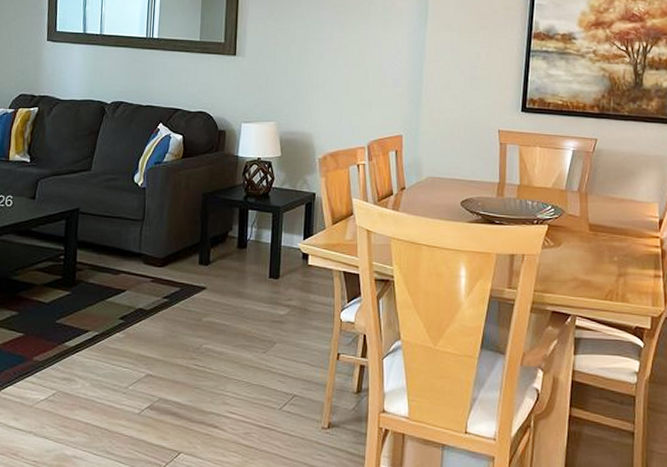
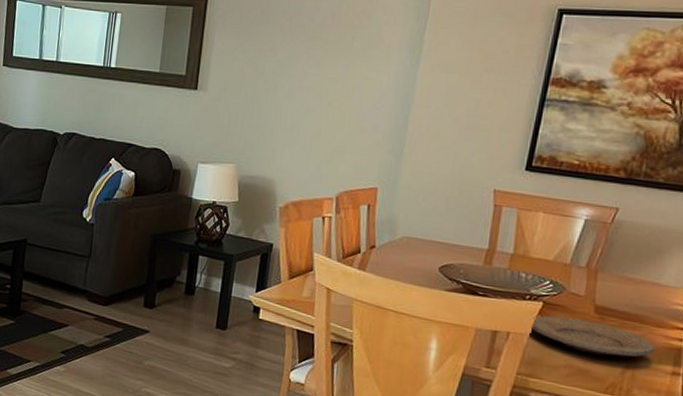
plate: none [540,236,639,267] -> present [530,315,655,357]

